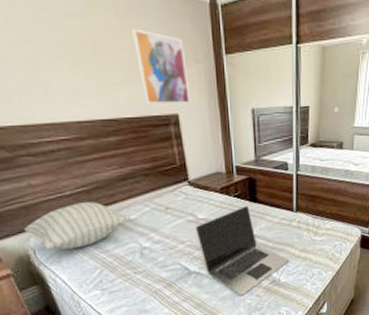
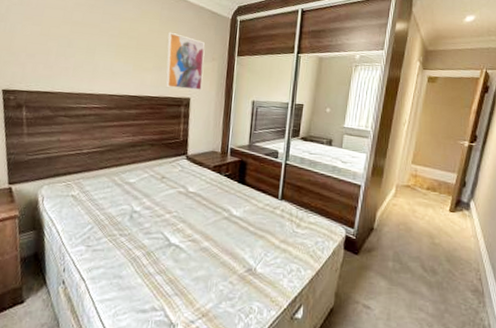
pillow: present [23,202,130,251] -> none [41,160,130,202]
laptop: present [195,205,290,295] -> none [183,185,269,279]

